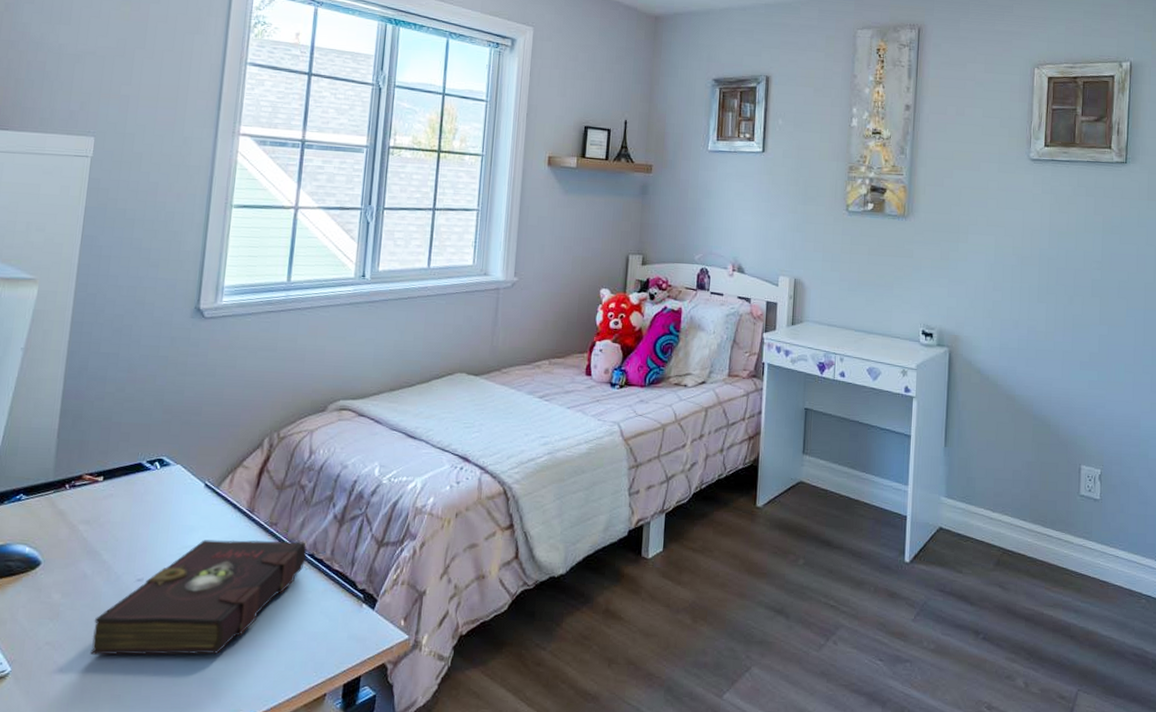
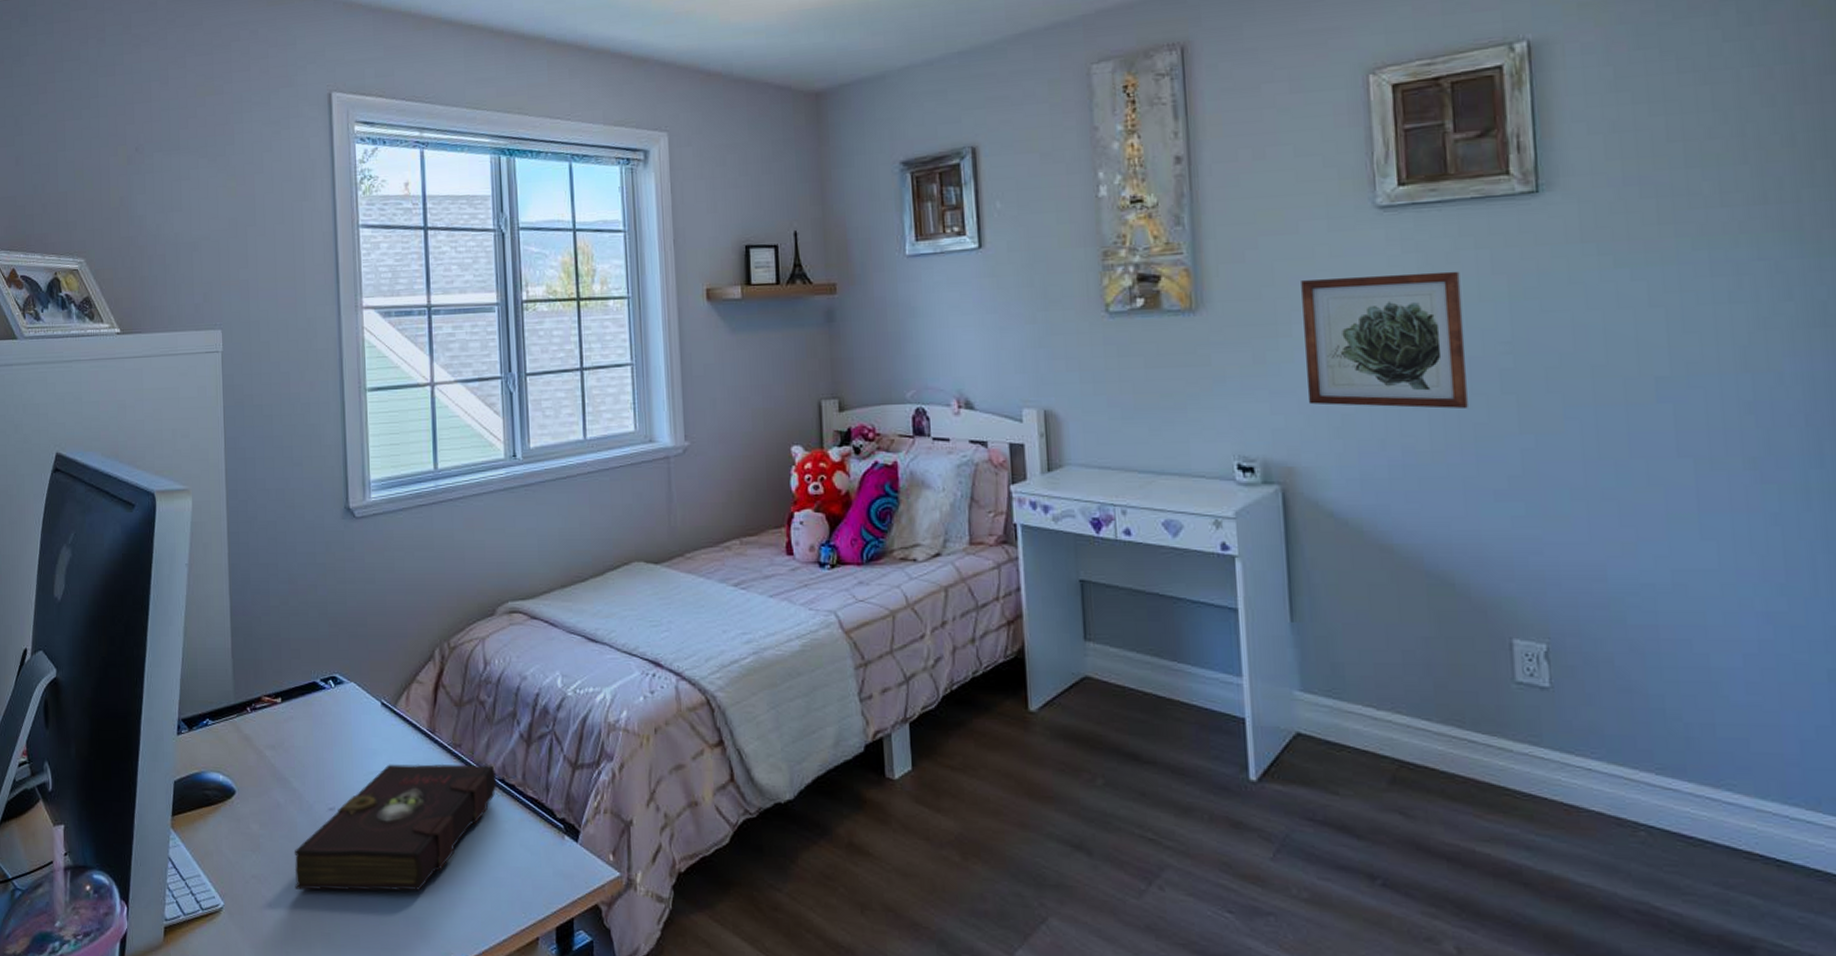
wall art: none [974,204,1075,304] -> present [1301,271,1468,409]

